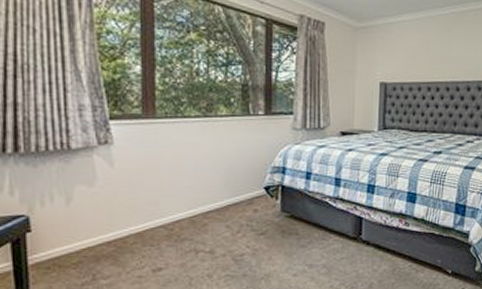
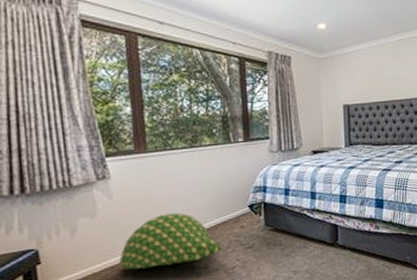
bean bag chair: none [117,188,231,247] -> present [119,212,222,270]

